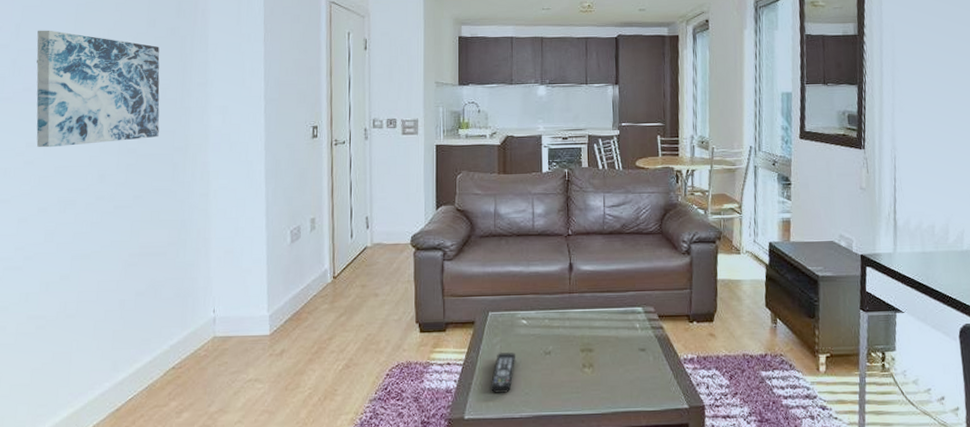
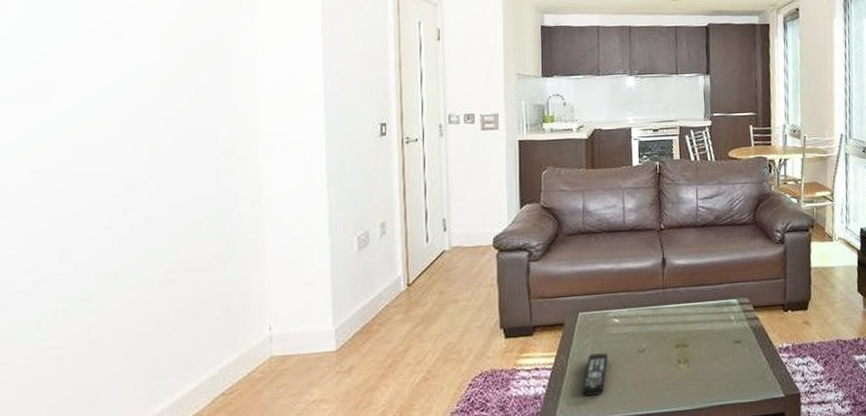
wall art: present [36,30,160,148] -> none [43,19,200,155]

